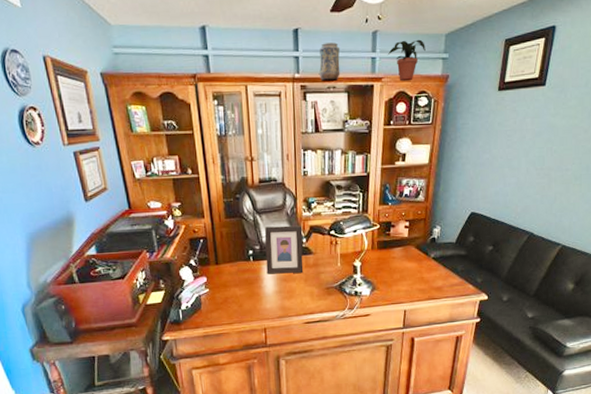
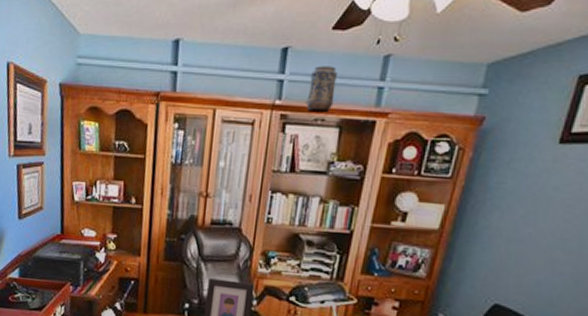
potted plant: present [387,39,426,81] -> none [400,68,456,120]

